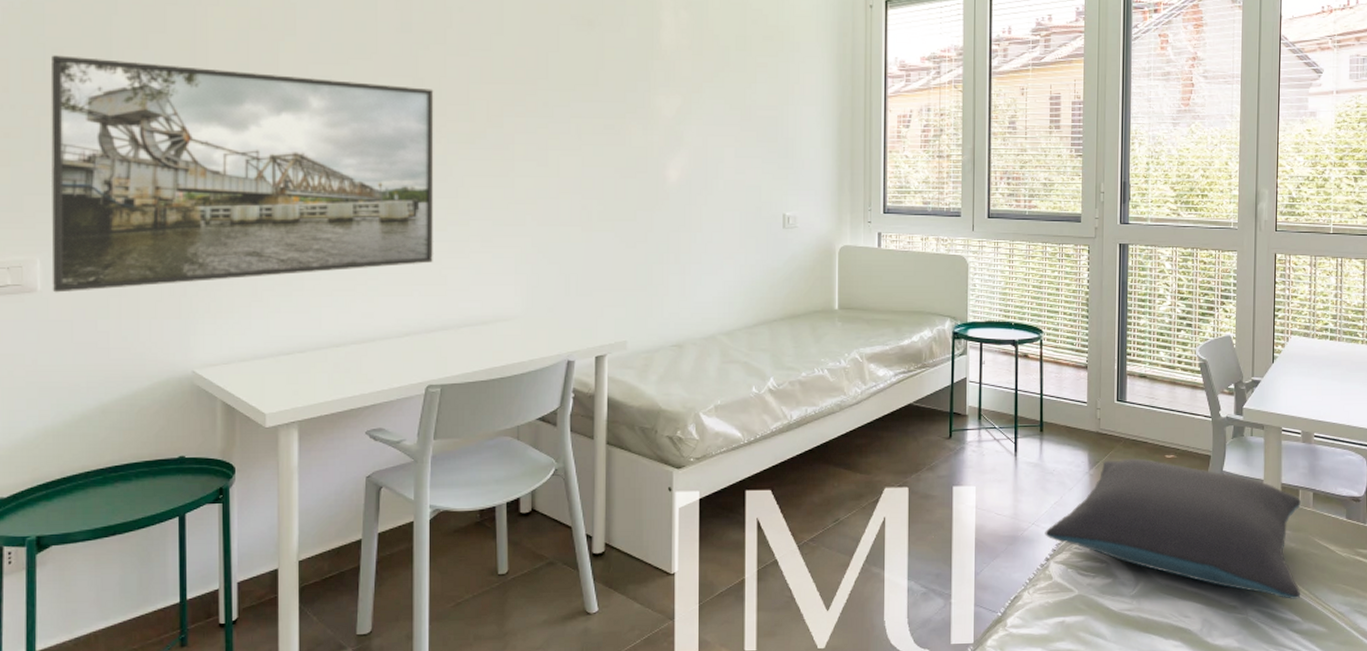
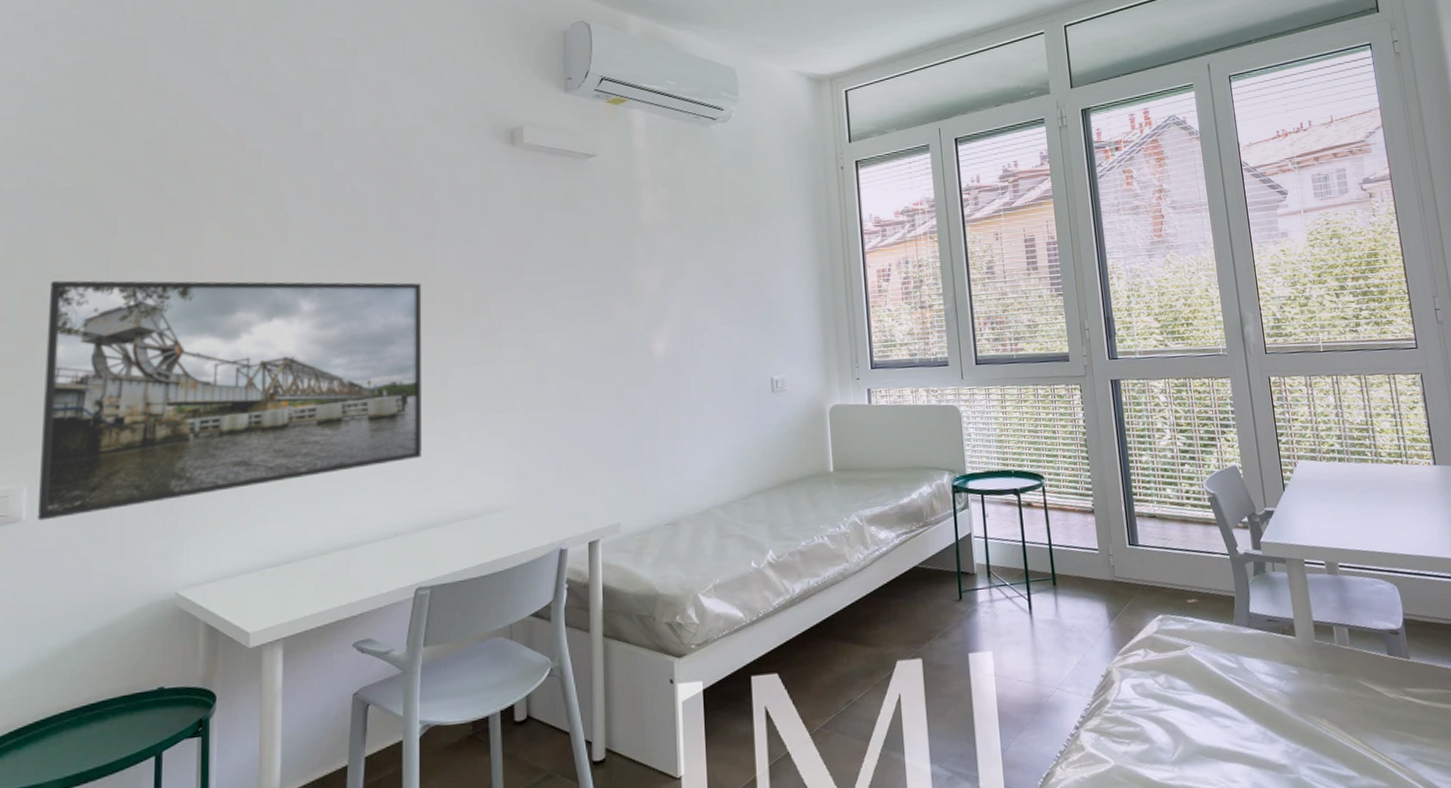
pillow: present [1045,458,1301,599] -> none [1070,606,1354,752]

